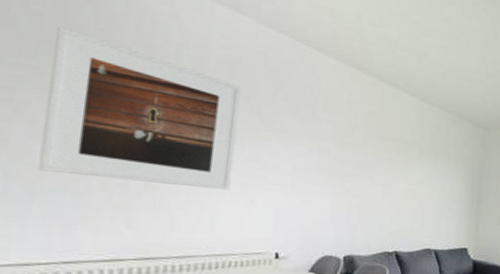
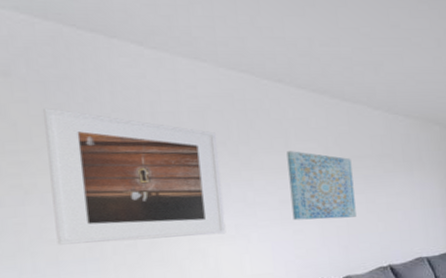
wall art: none [304,119,377,197] -> present [286,151,356,221]

